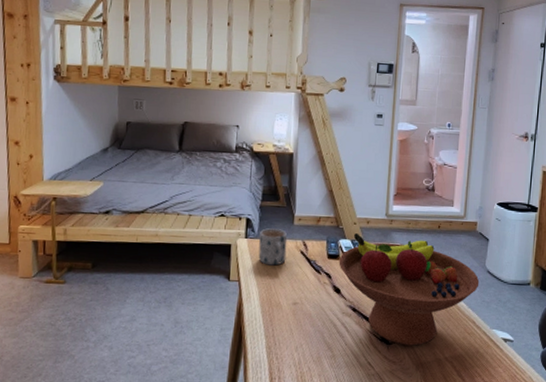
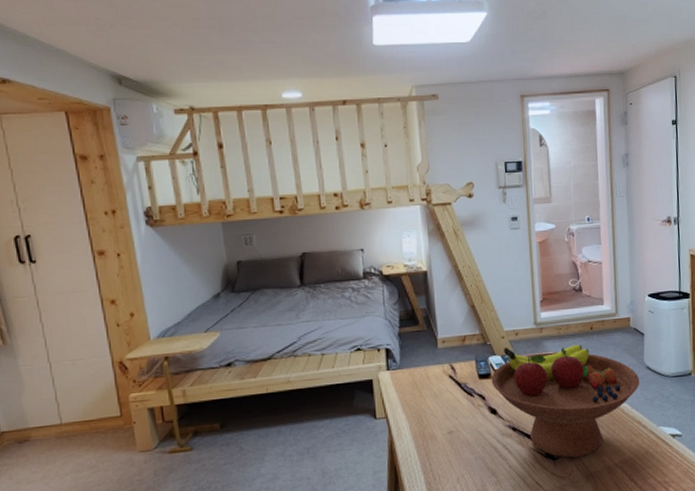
mug: present [258,228,288,266] -> none [402,355,435,396]

